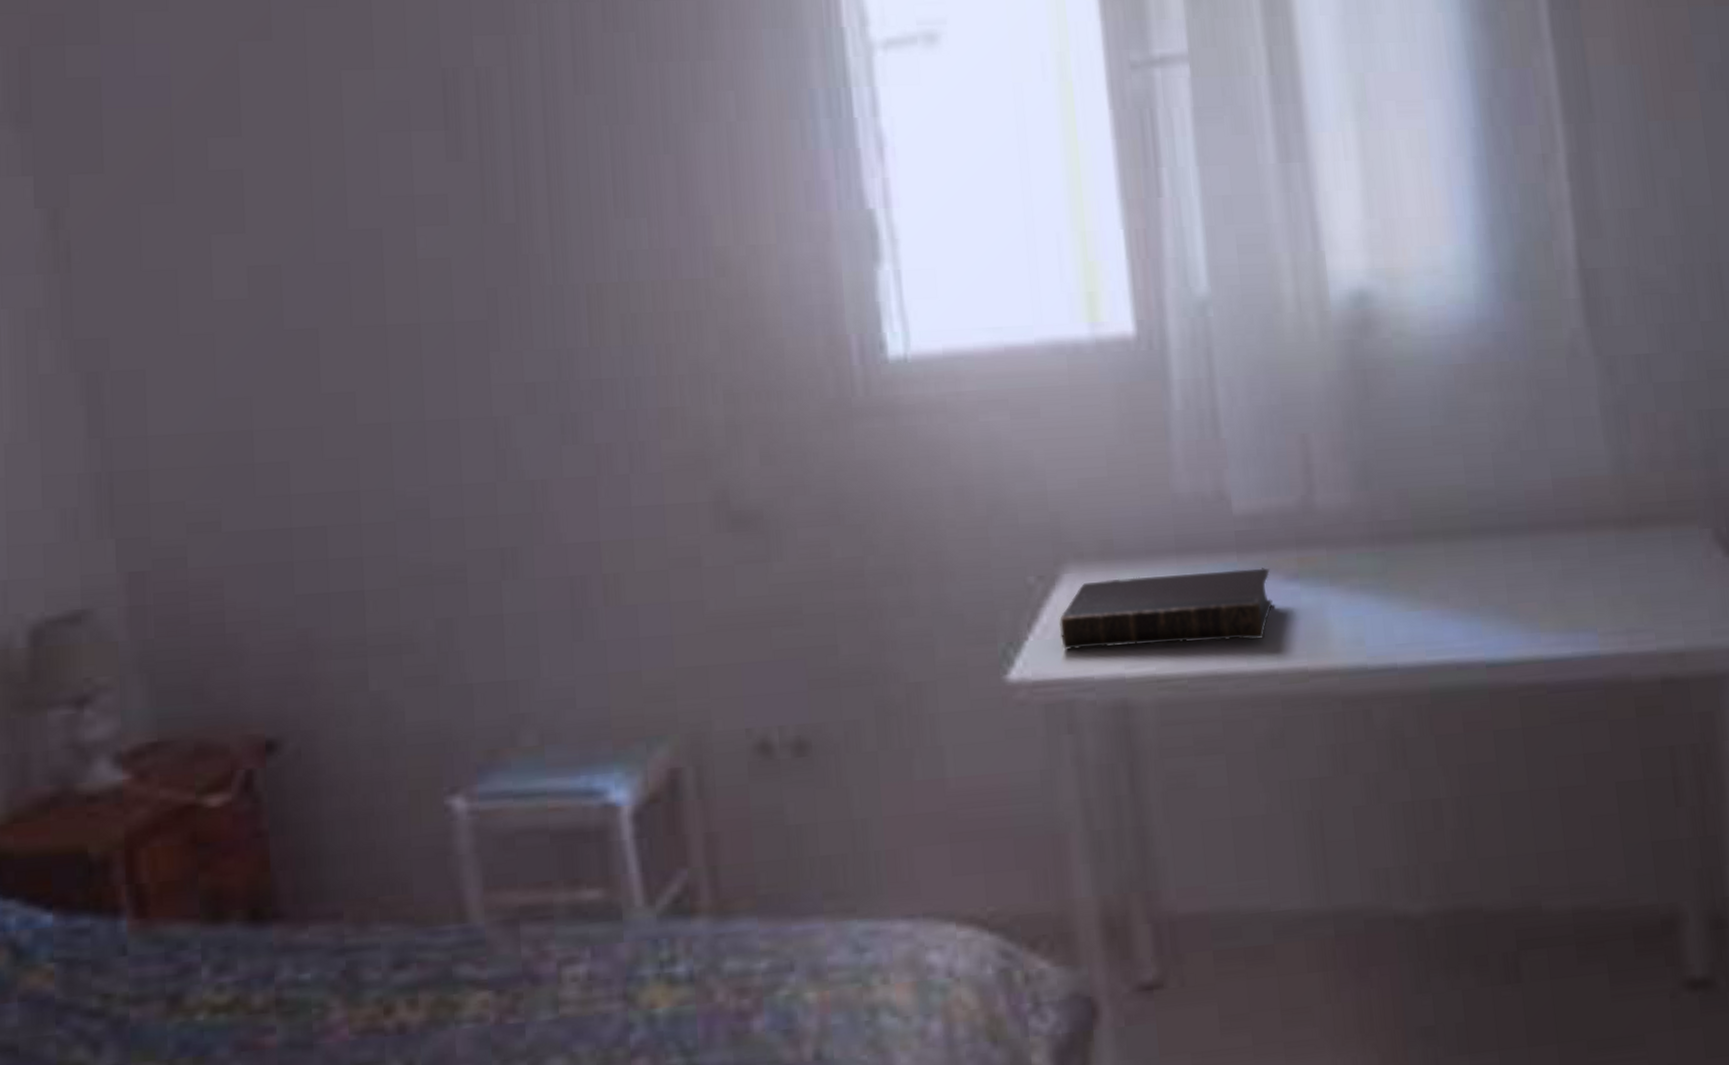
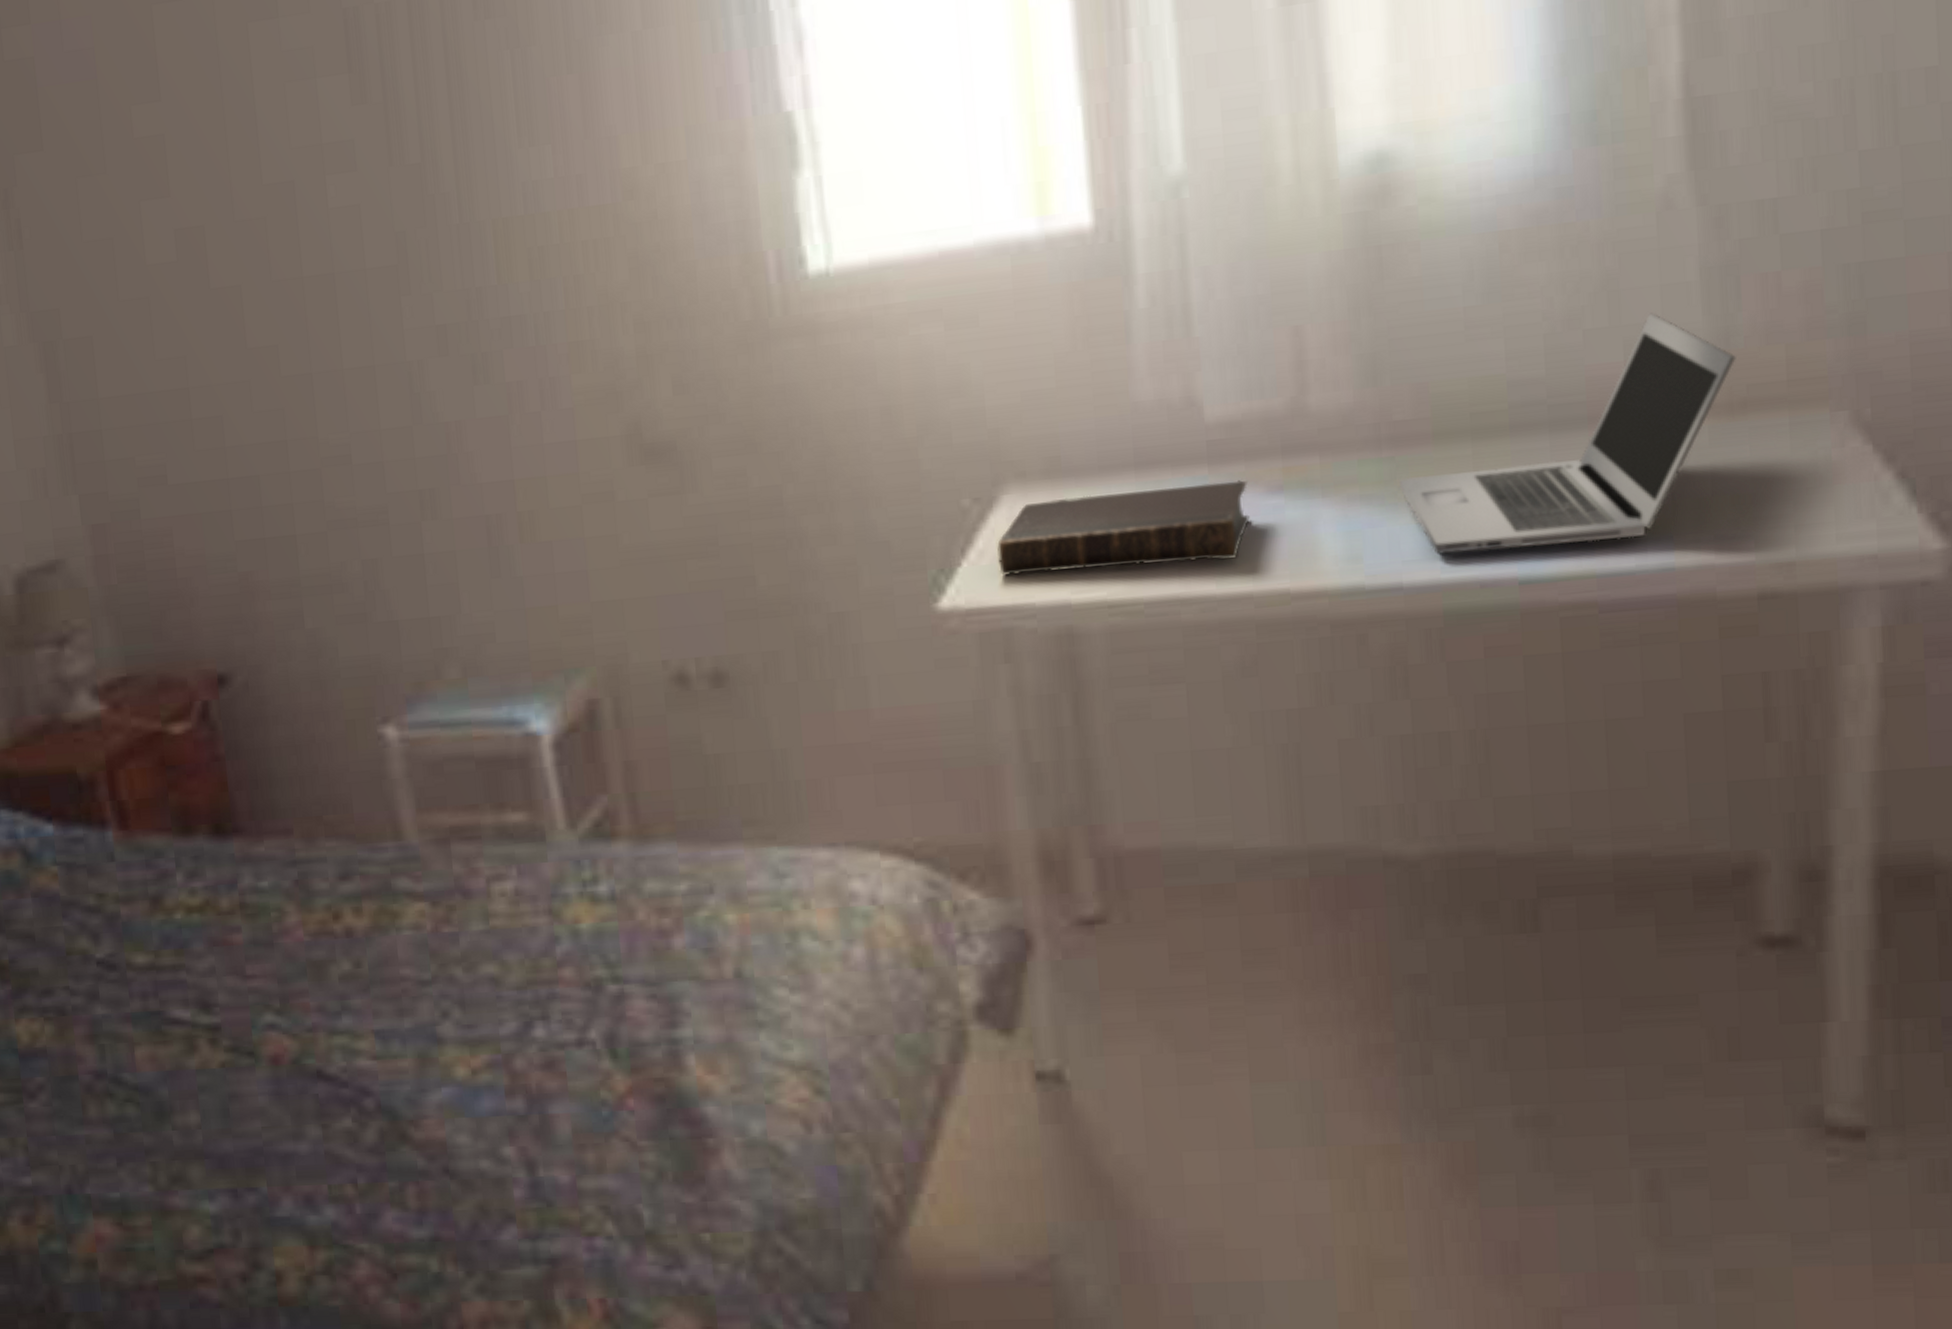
laptop: none [1390,440,1631,639] -> present [1399,312,1736,555]

